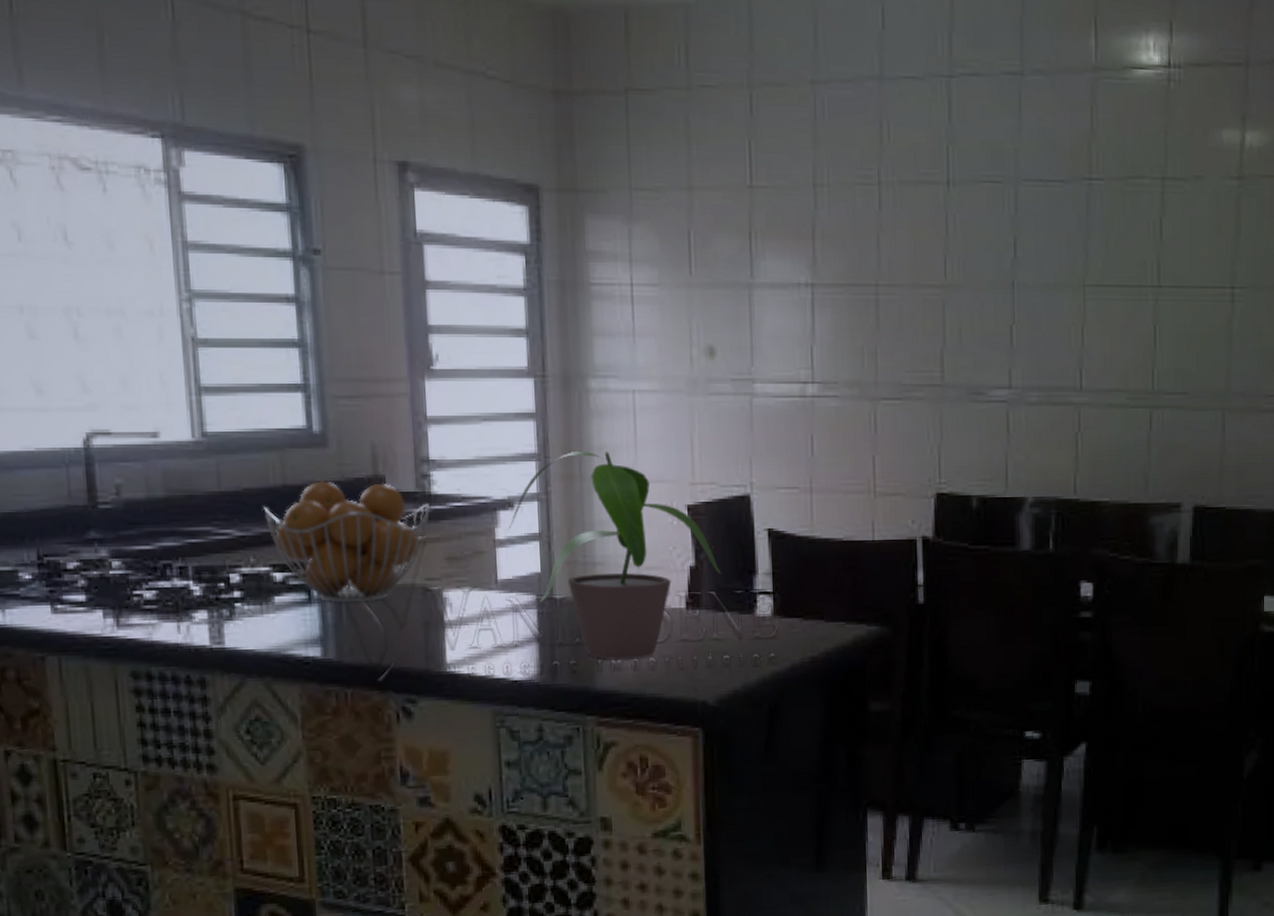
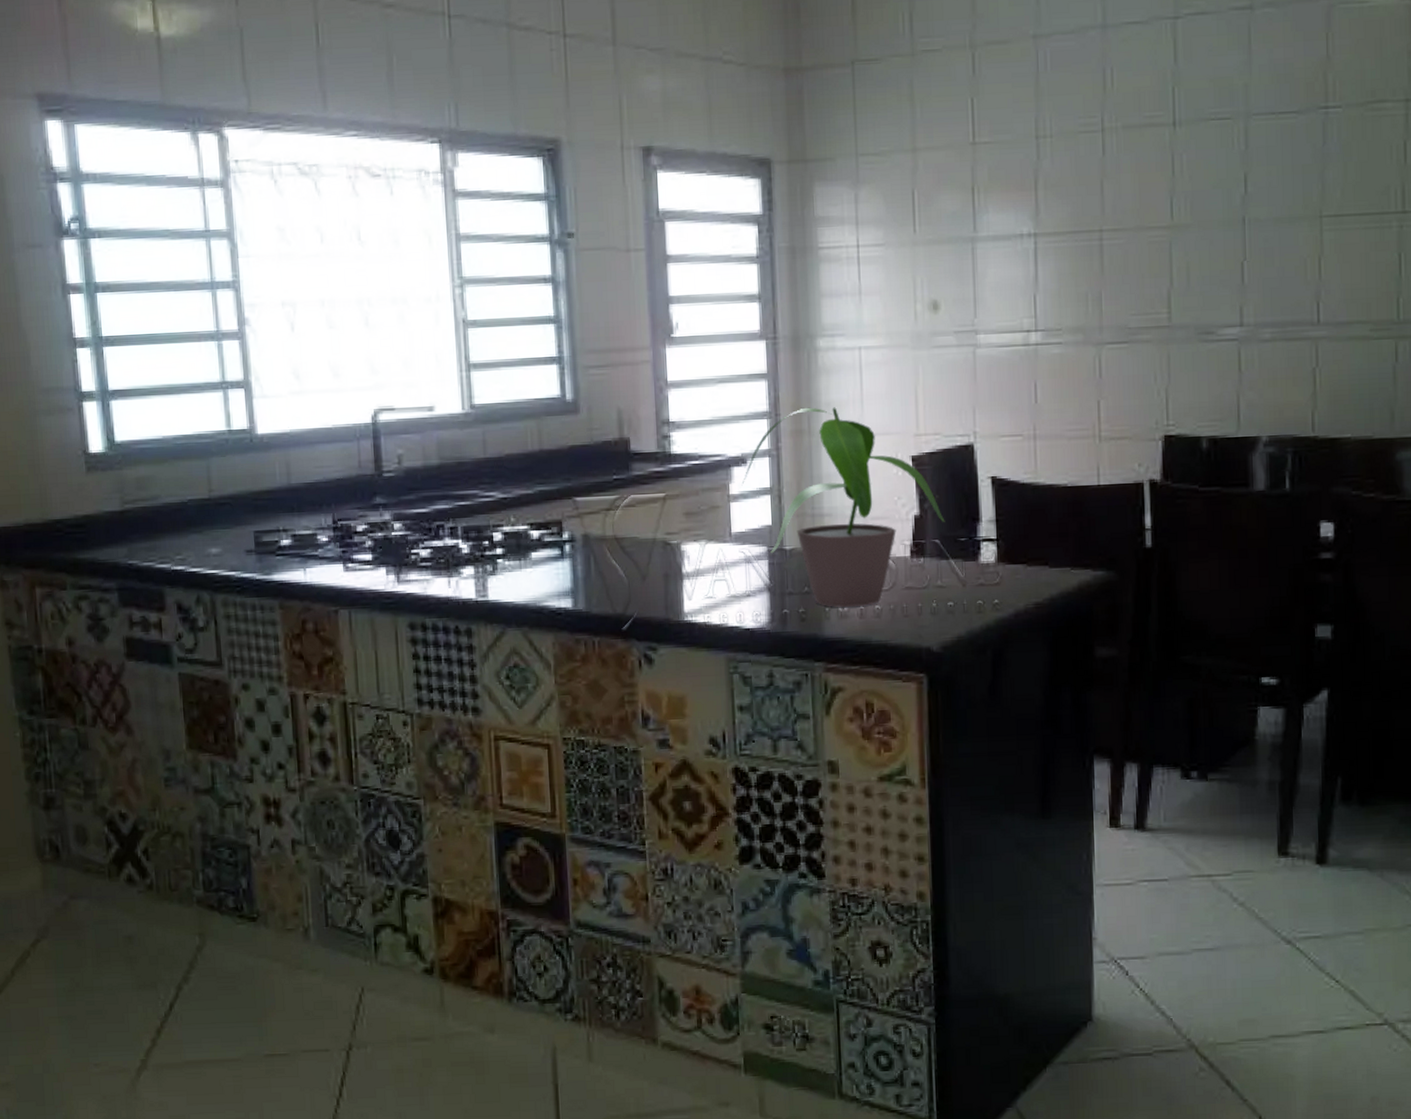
fruit basket: present [263,481,431,603] -> none [522,444,671,558]

